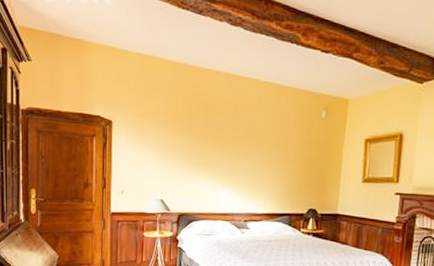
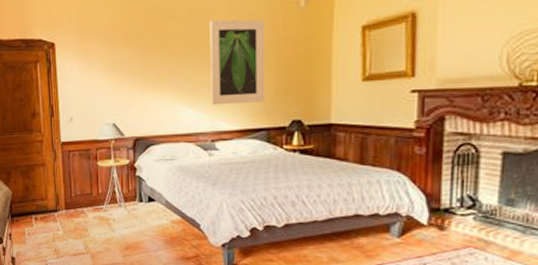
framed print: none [246,119,293,192] -> present [209,19,265,105]

